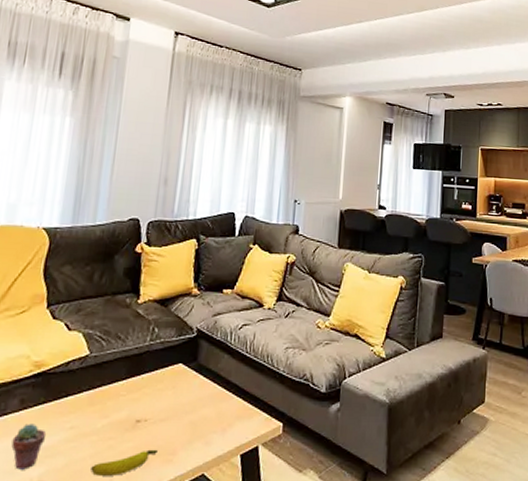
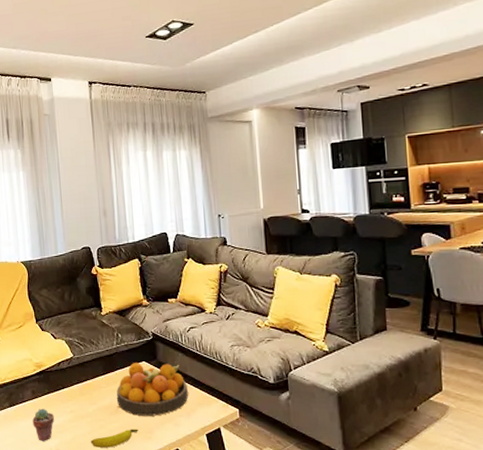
fruit bowl: none [137,365,228,433] -> present [117,363,188,416]

